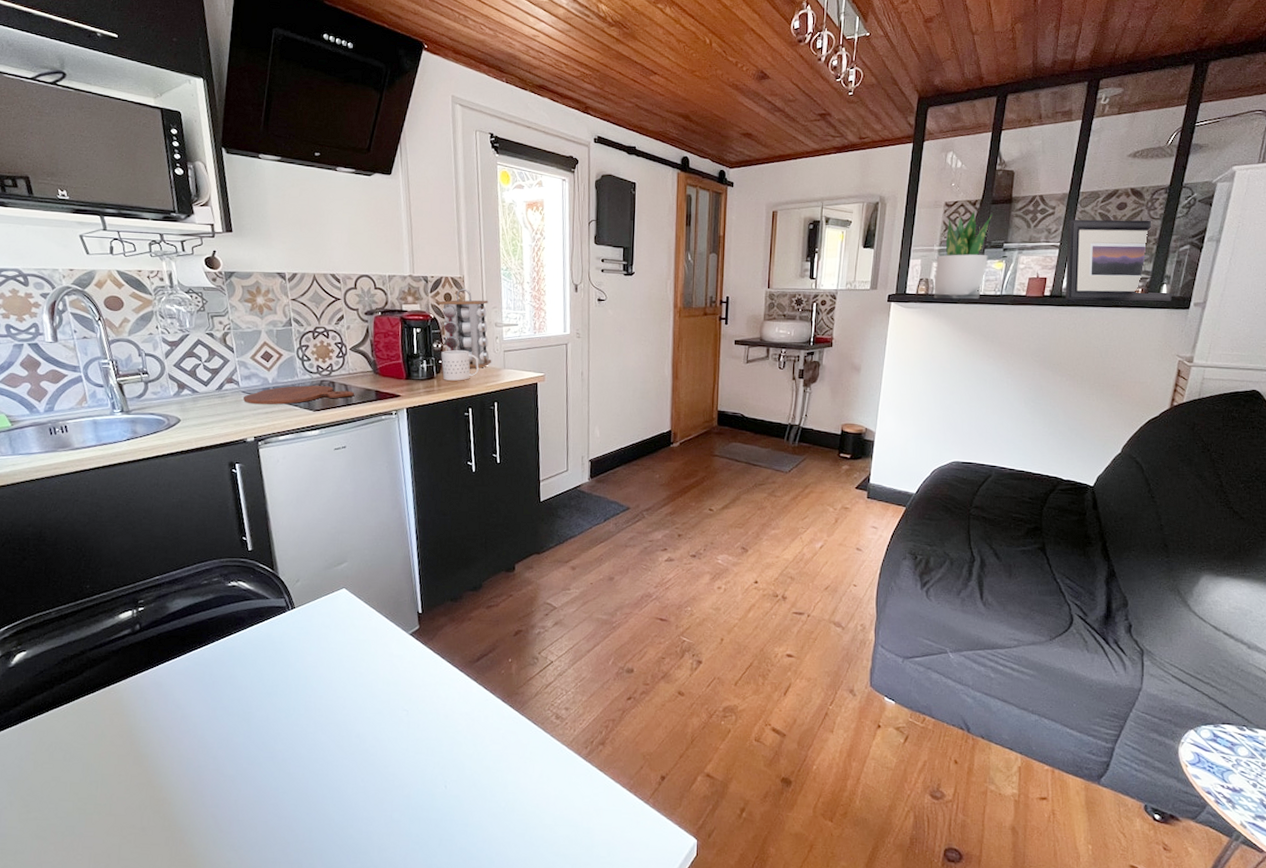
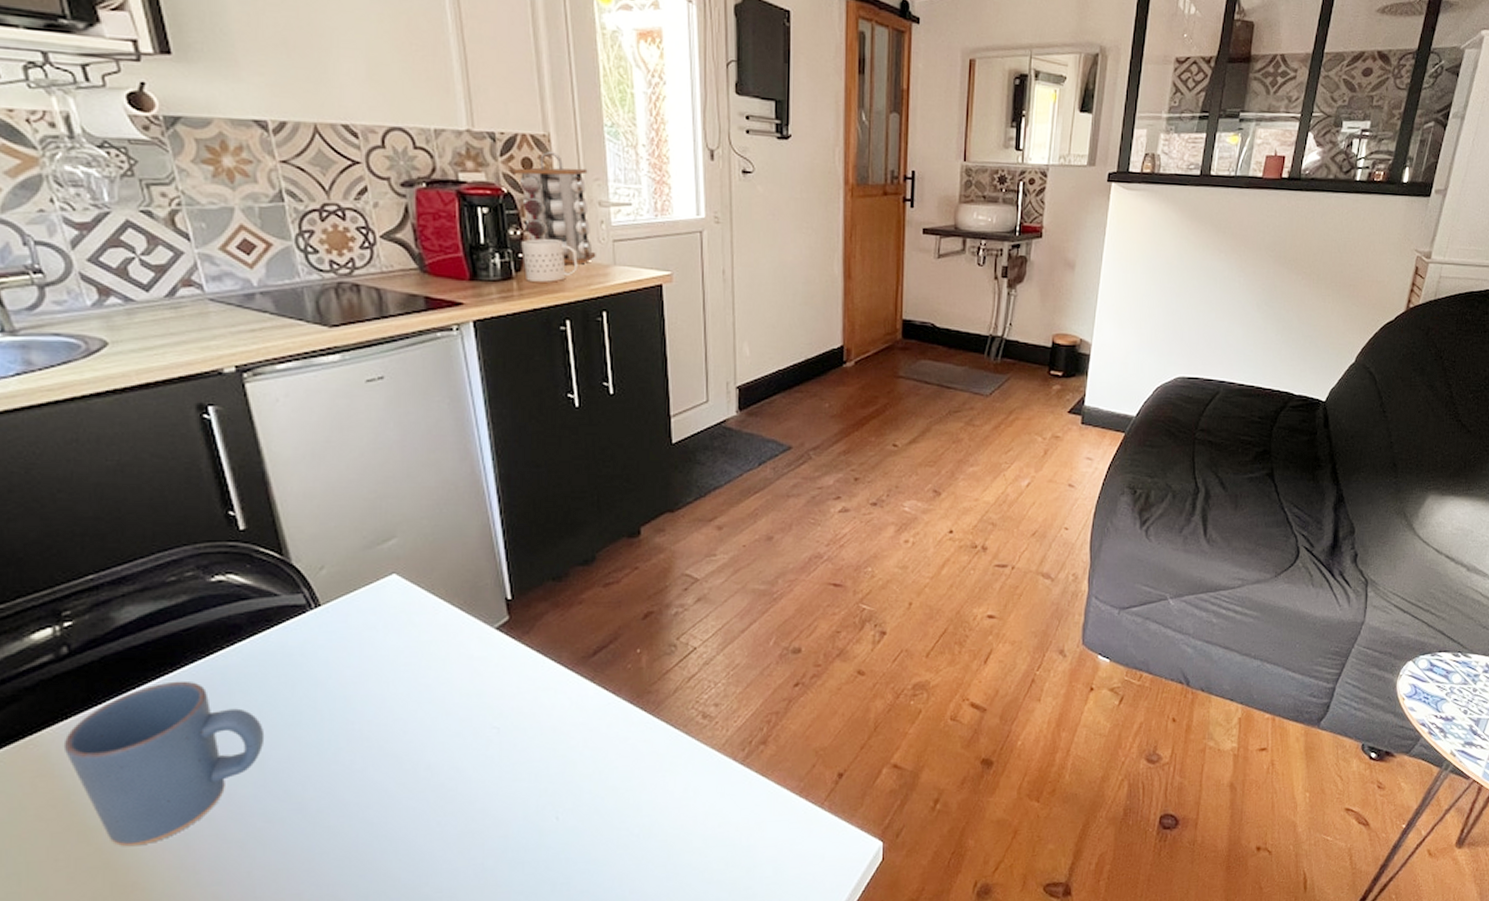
mug: none [131,655,253,772] -> present [63,680,263,847]
cutting board: present [242,385,355,405] -> none [211,289,393,319]
planter: present [933,211,994,300] -> none [1160,70,1230,181]
picture frame: present [1065,219,1172,302] -> none [1304,86,1414,188]

